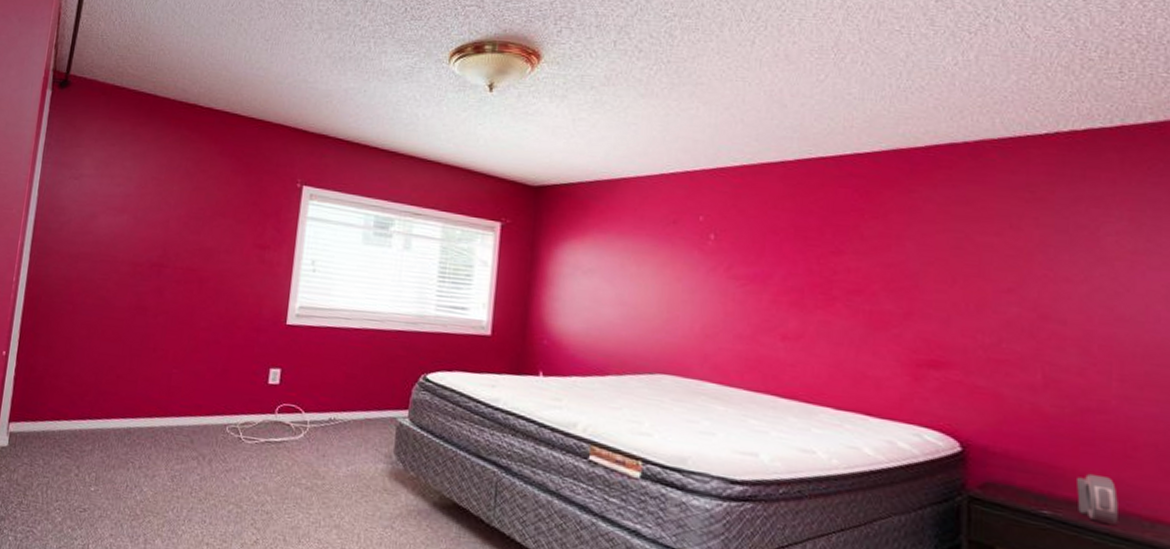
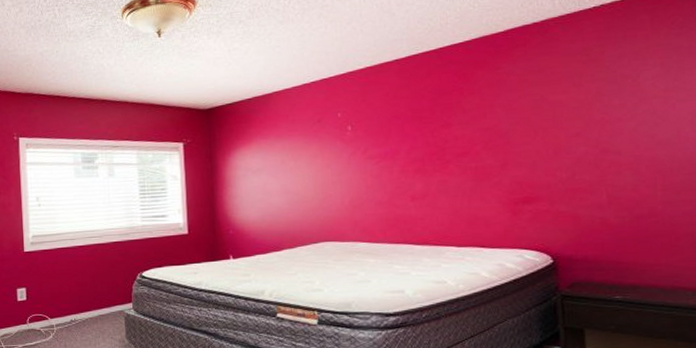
alarm clock: present [1077,473,1118,526] -> none [638,263,669,299]

